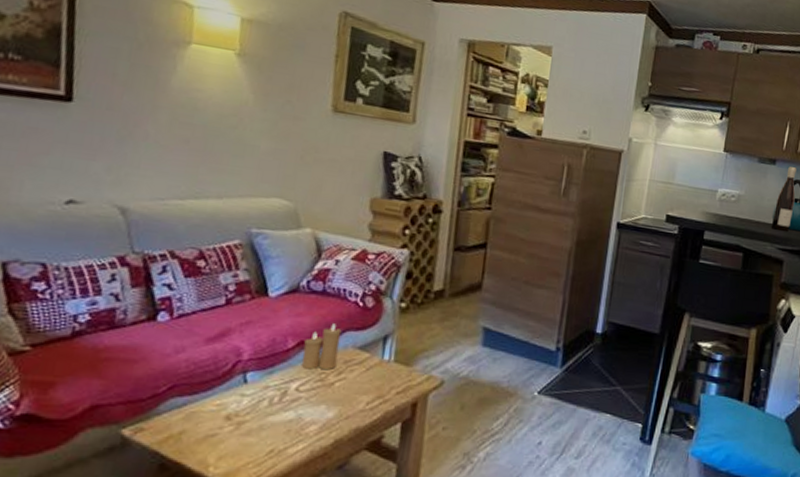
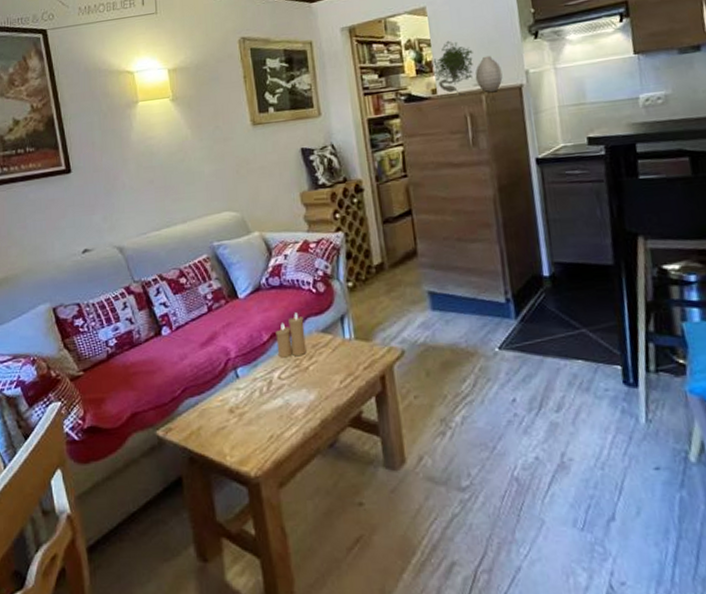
plant: none [542,87,586,144] -> present [431,40,474,95]
vase: none [581,113,609,150] -> present [475,55,503,93]

